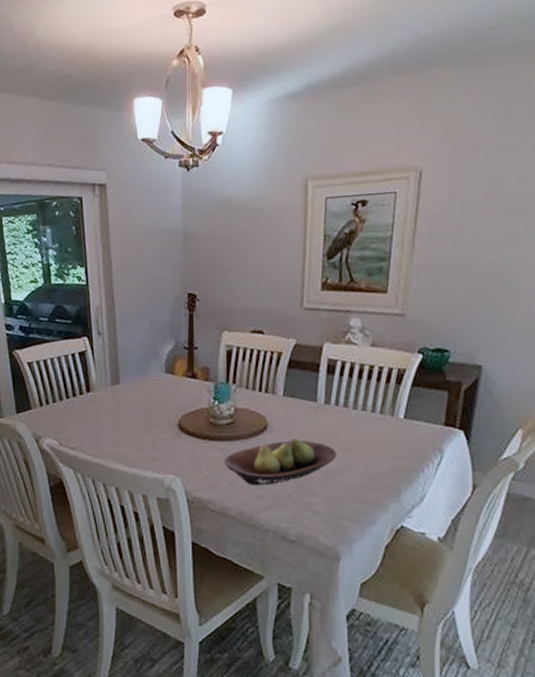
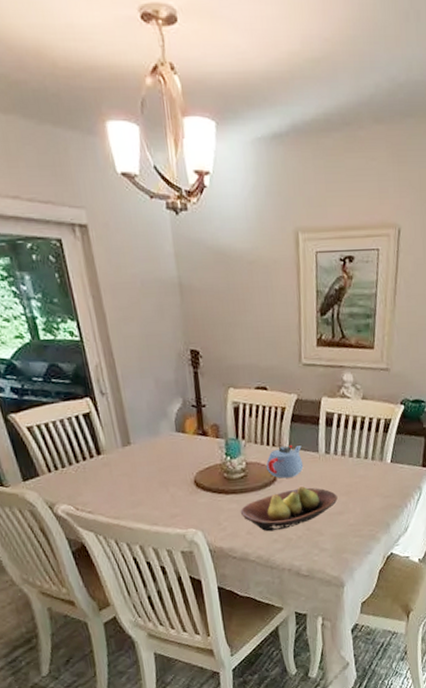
teapot: none [256,392,299,428] -> present [266,445,304,479]

